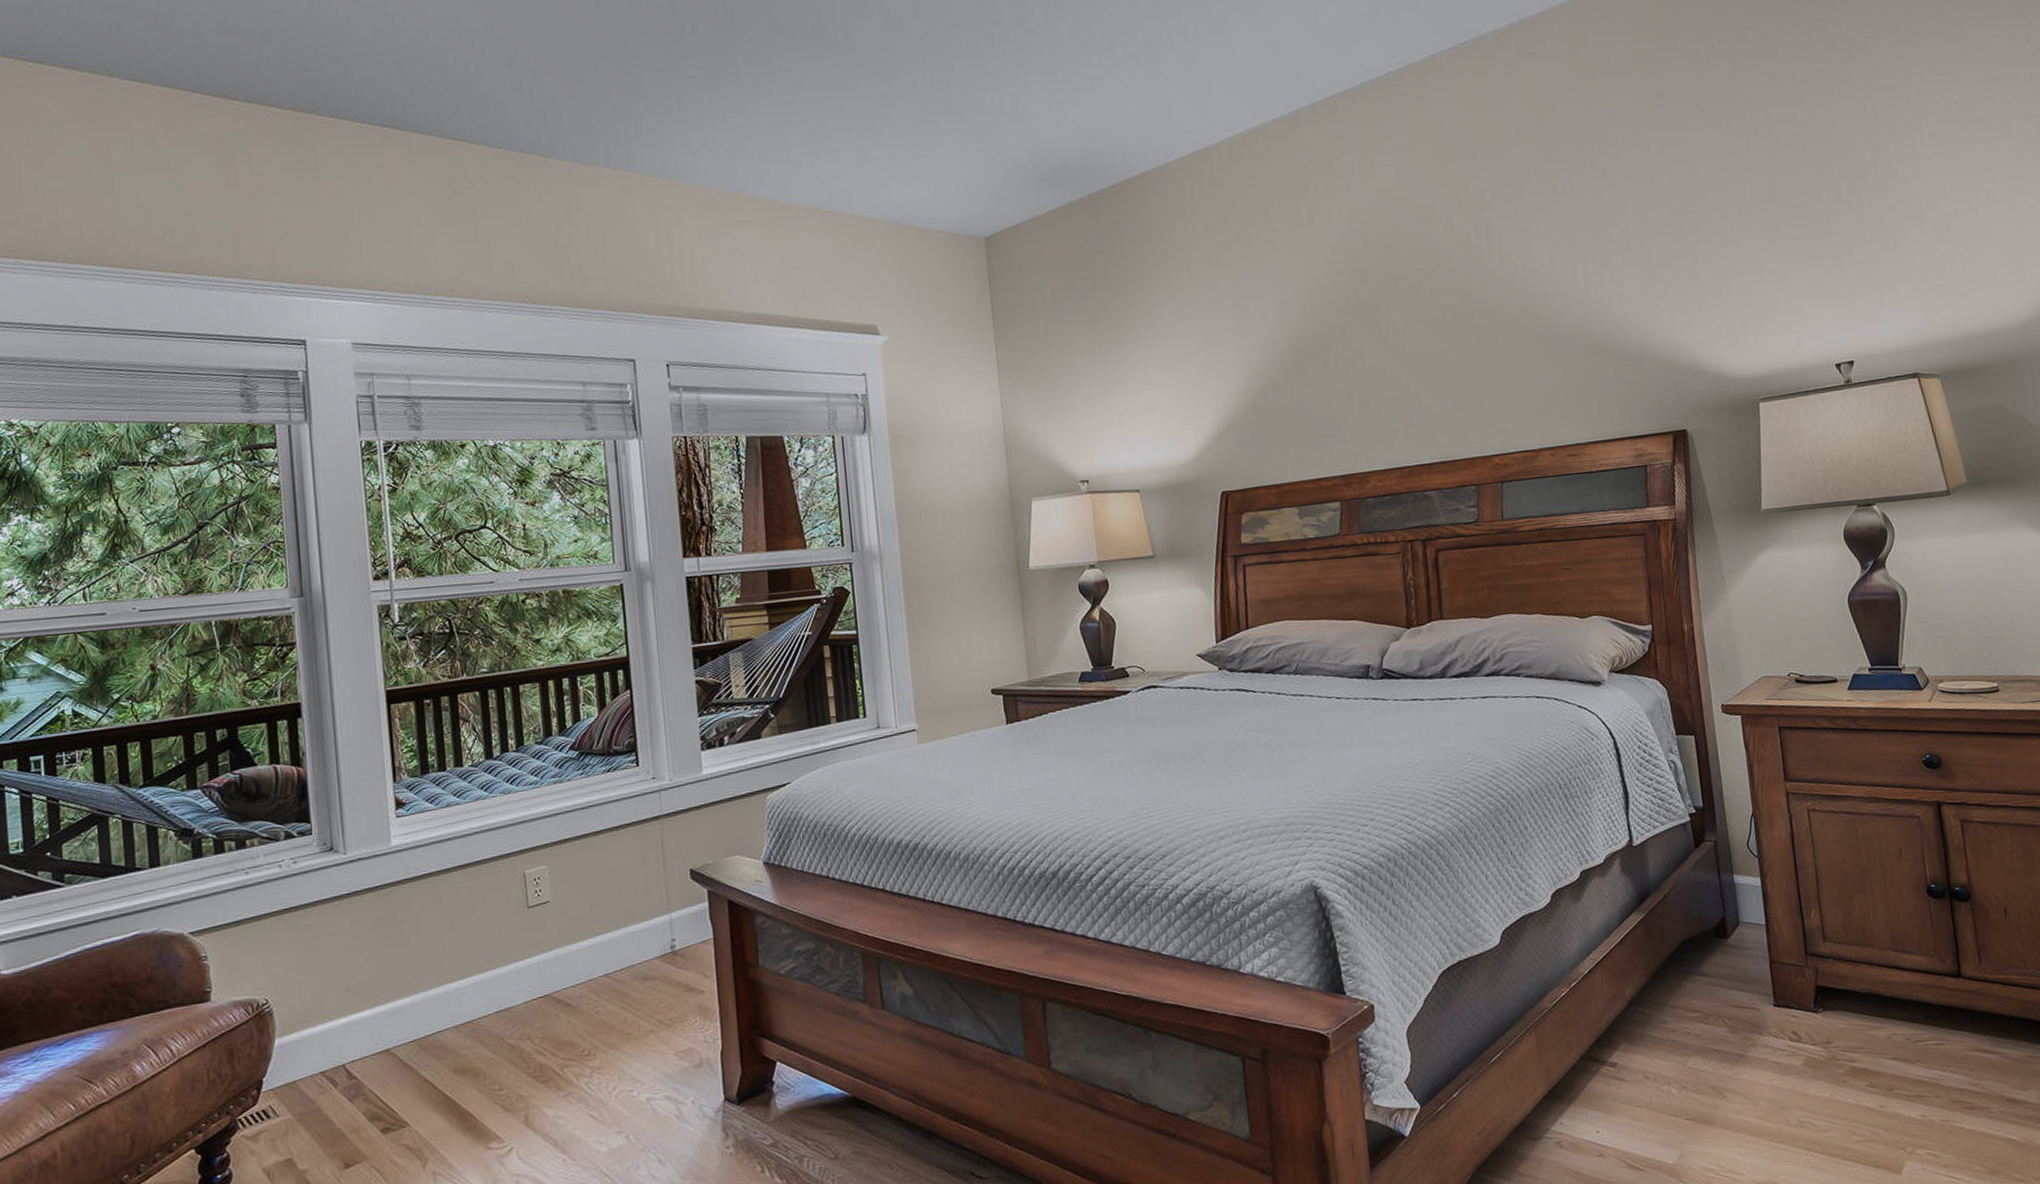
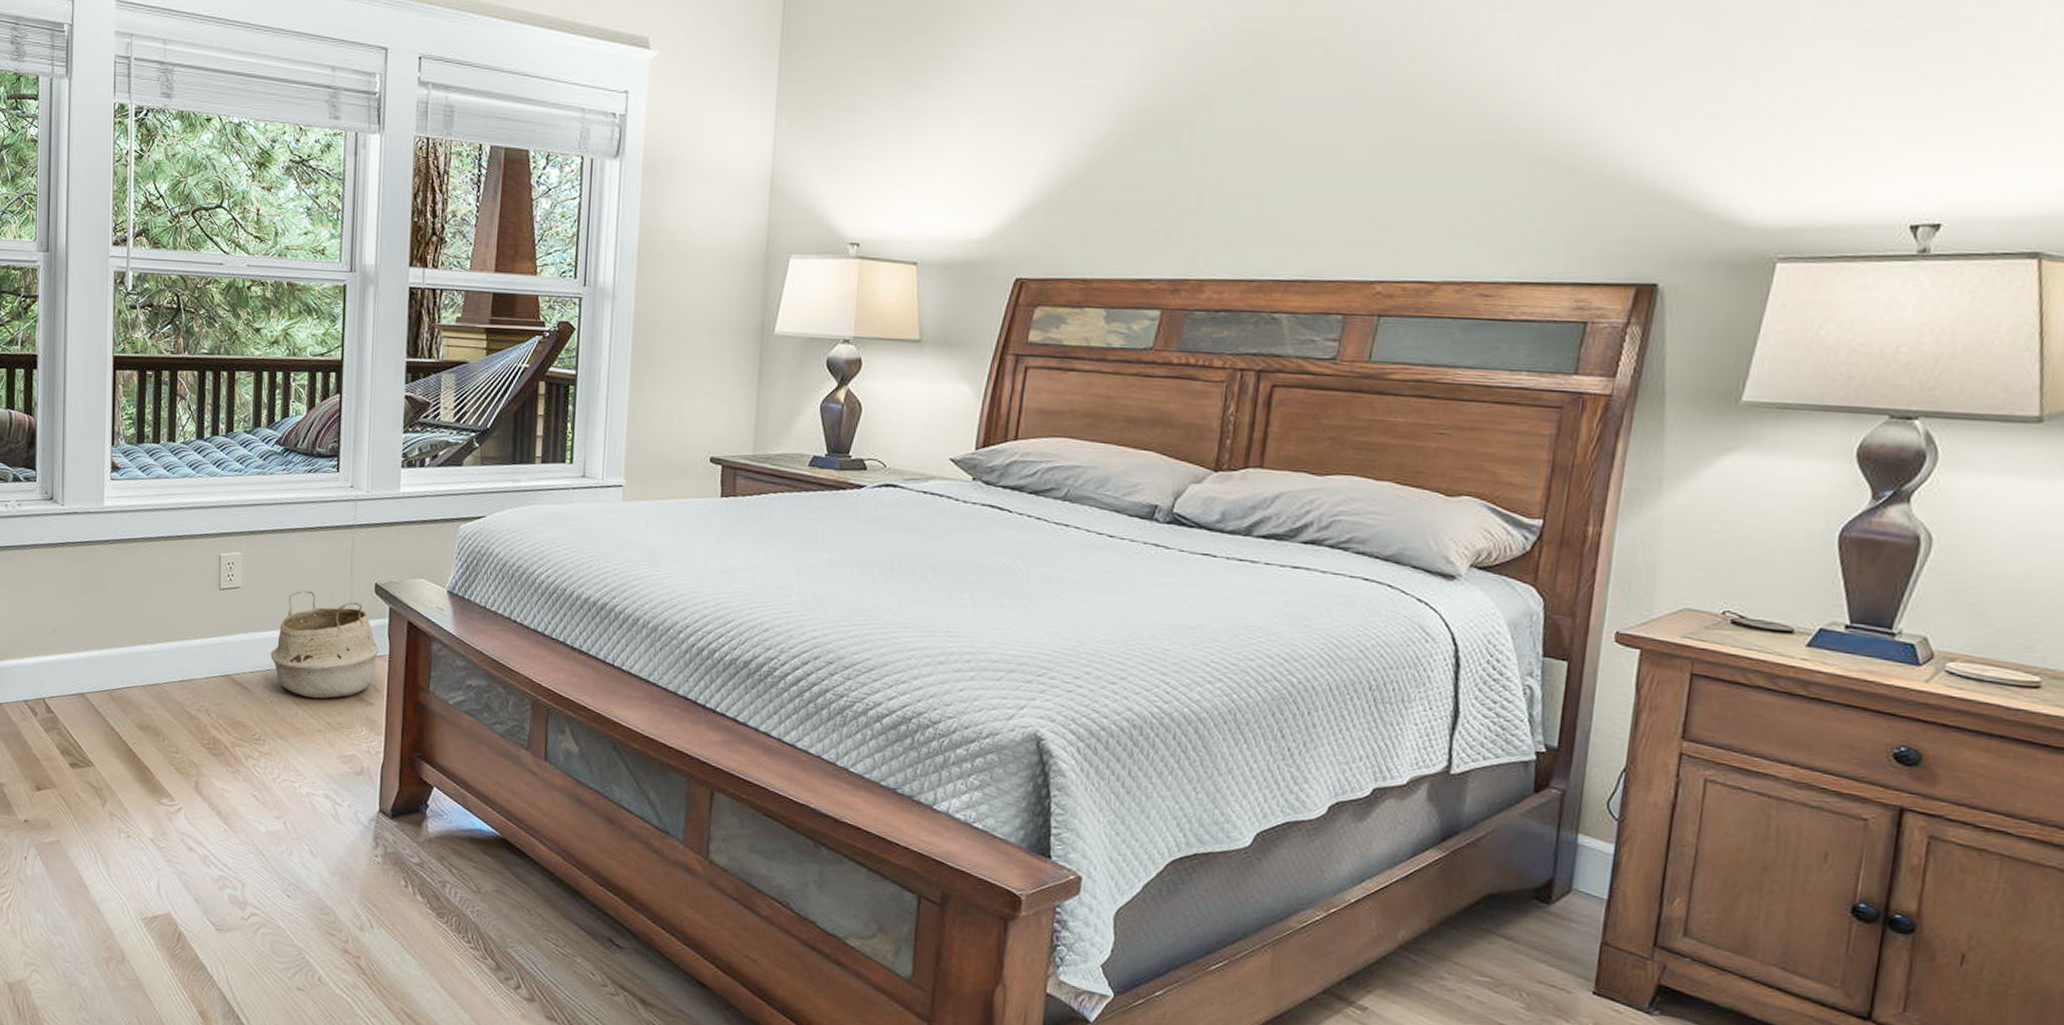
woven basket: none [590,890,702,1000] -> present [270,590,379,699]

